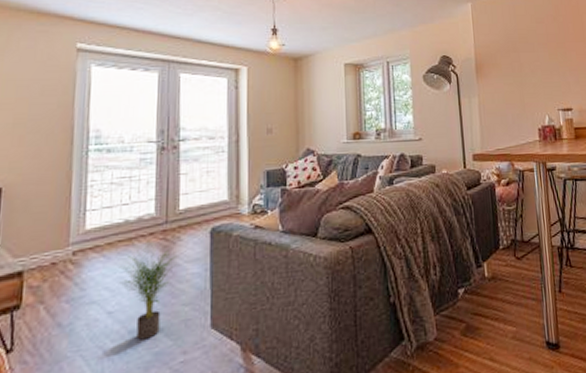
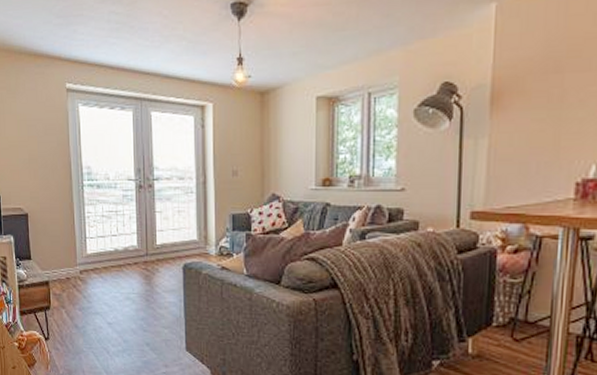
potted plant: present [119,241,176,340] -> none [114,269,156,350]

